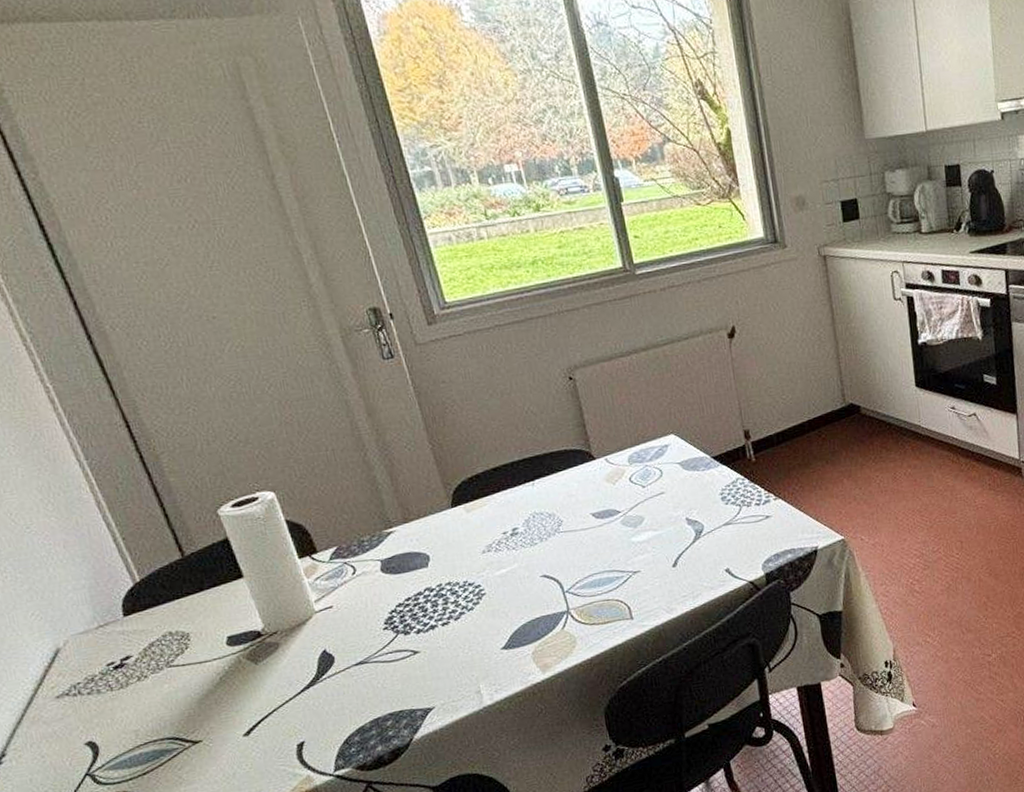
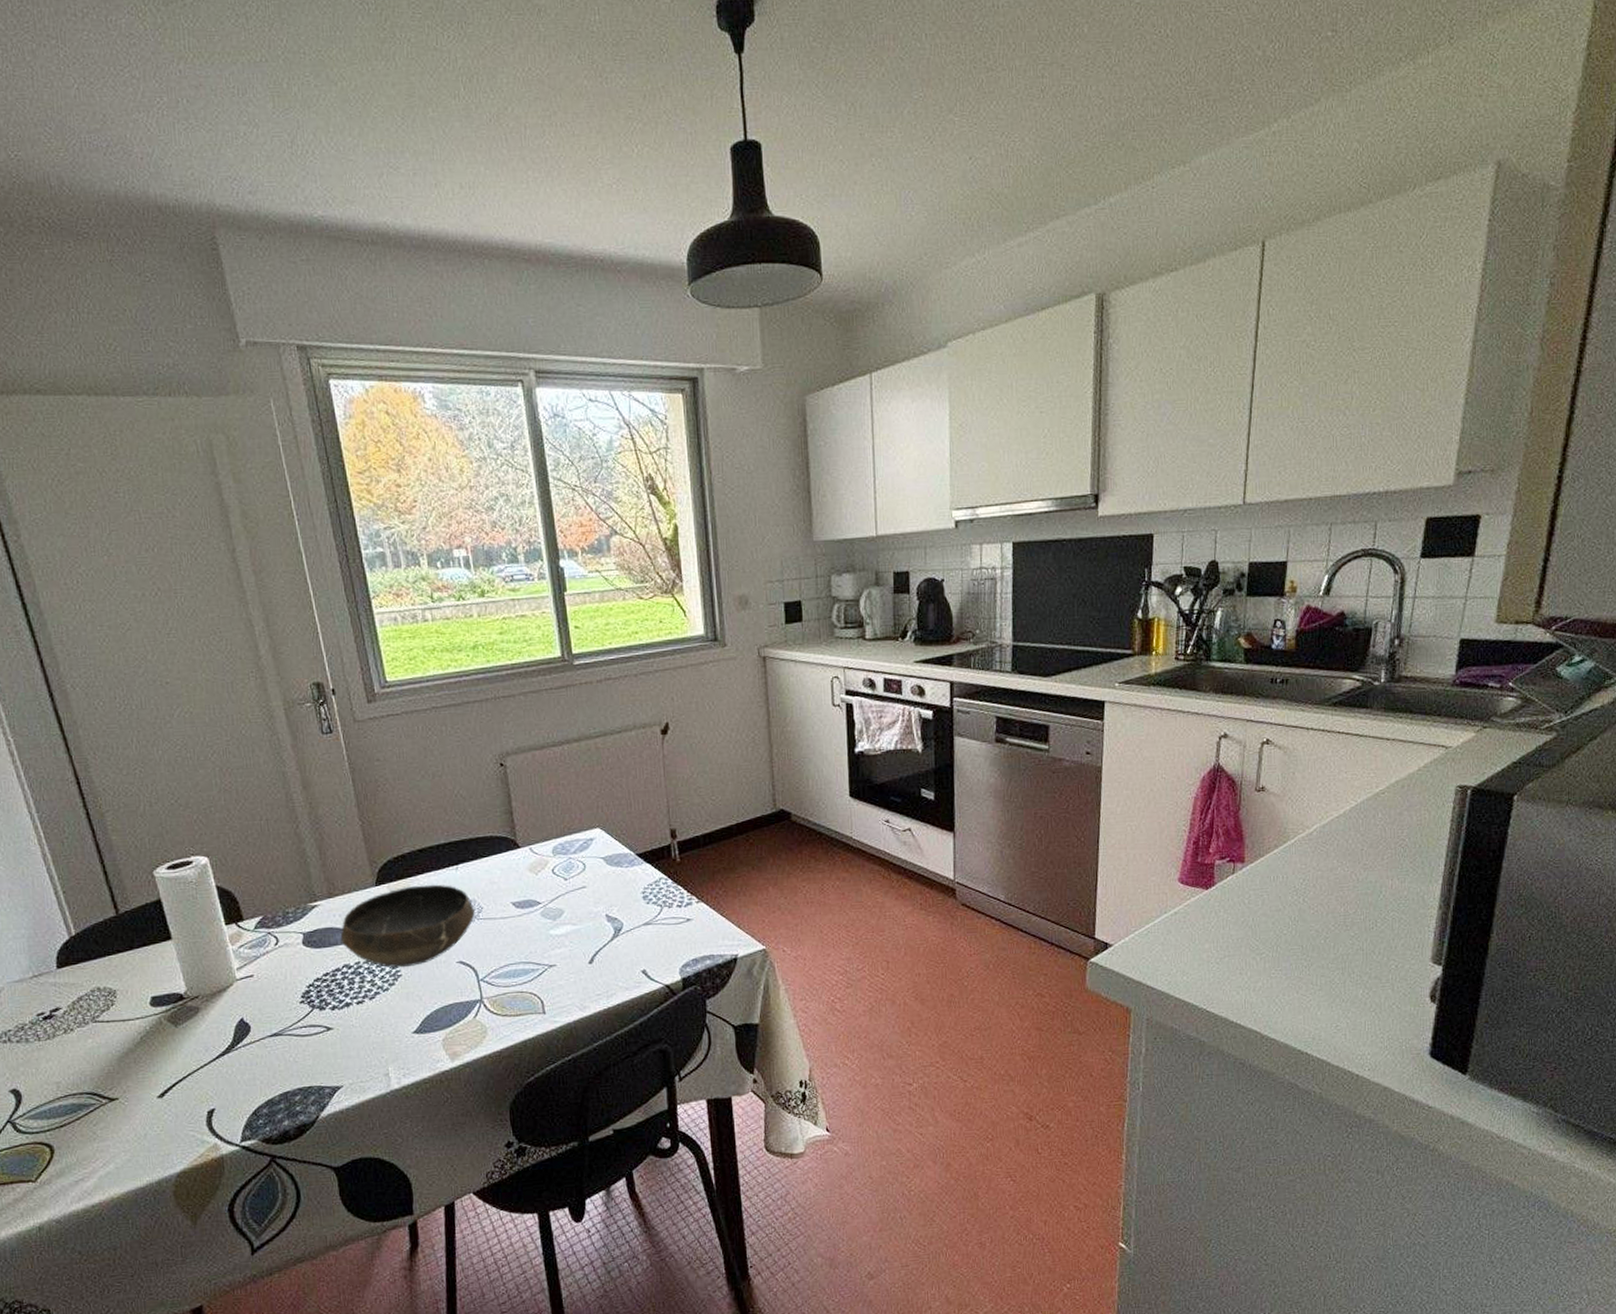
bowl: none [419,501,555,587] -> present [340,884,475,968]

